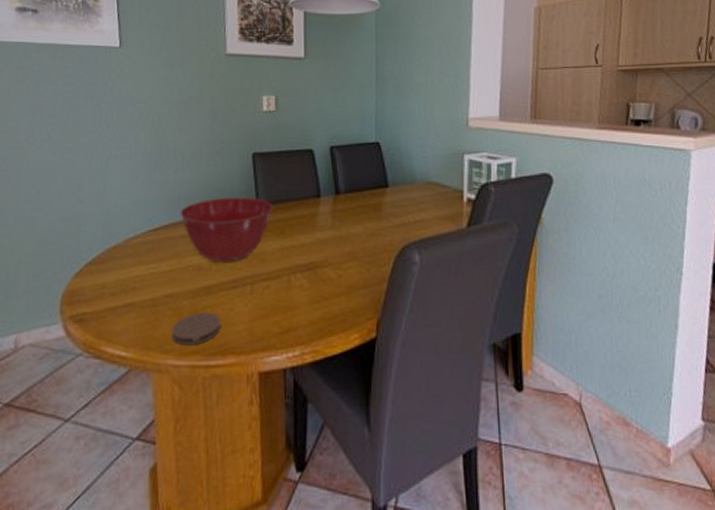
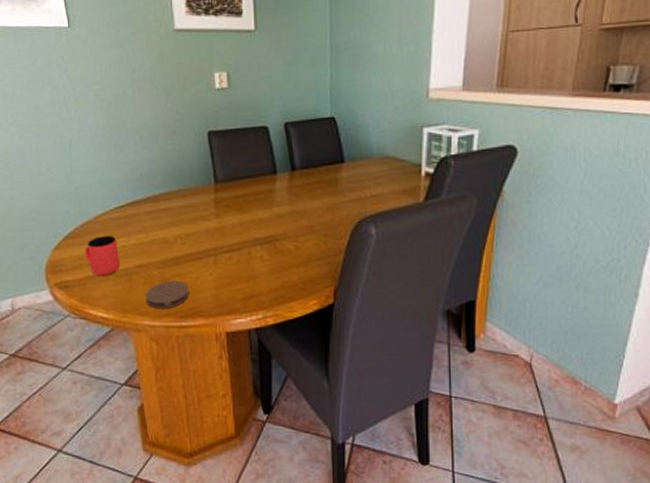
cup: none [108,262,147,308] -> present [84,236,120,277]
mixing bowl: present [180,197,273,263] -> none [143,174,231,236]

